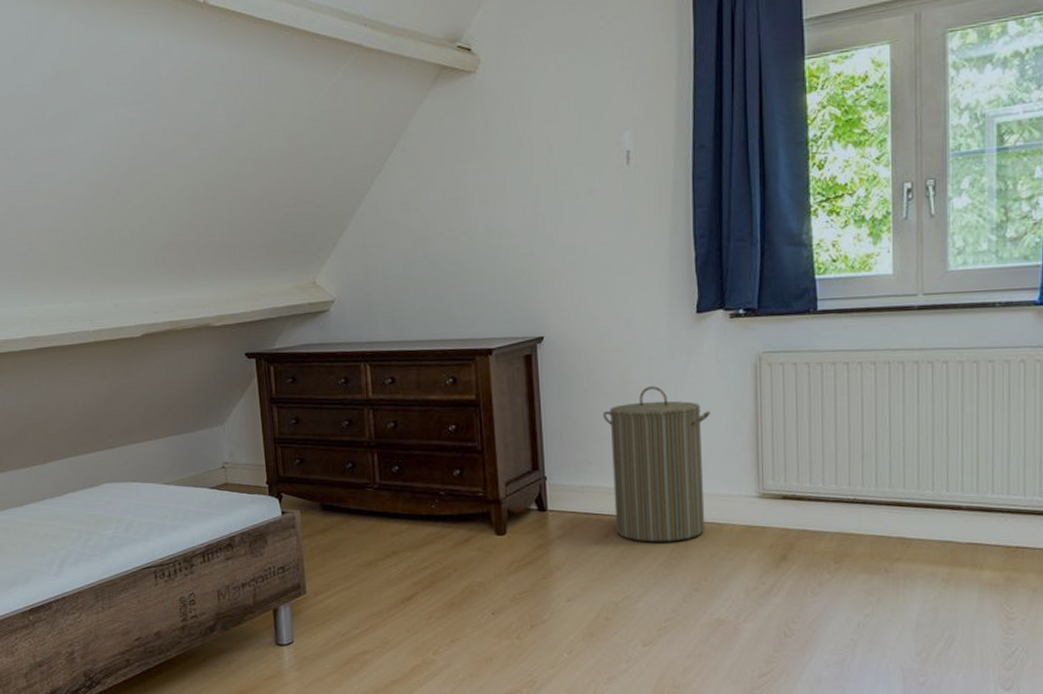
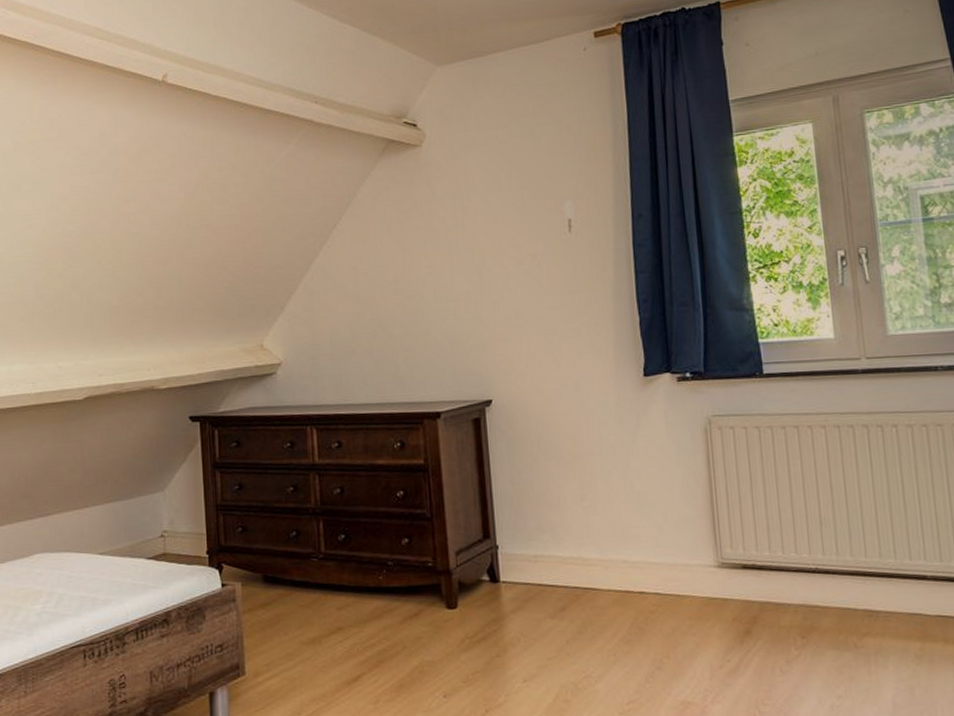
laundry hamper: present [602,386,710,542] -> none [553,450,665,616]

